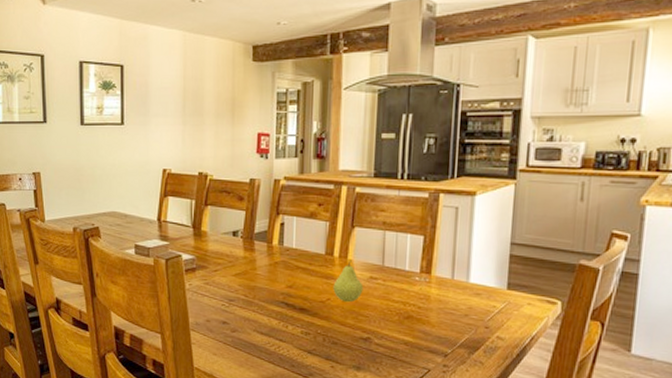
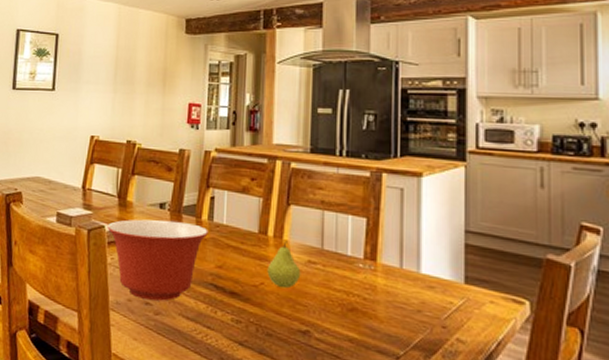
mixing bowl: none [184,246,279,320] -> present [107,219,208,301]

